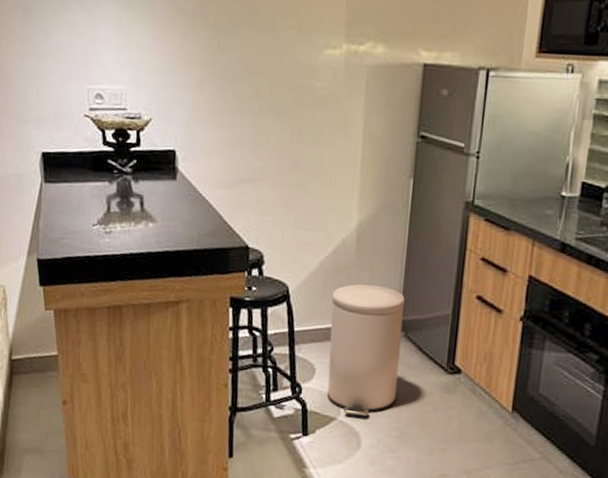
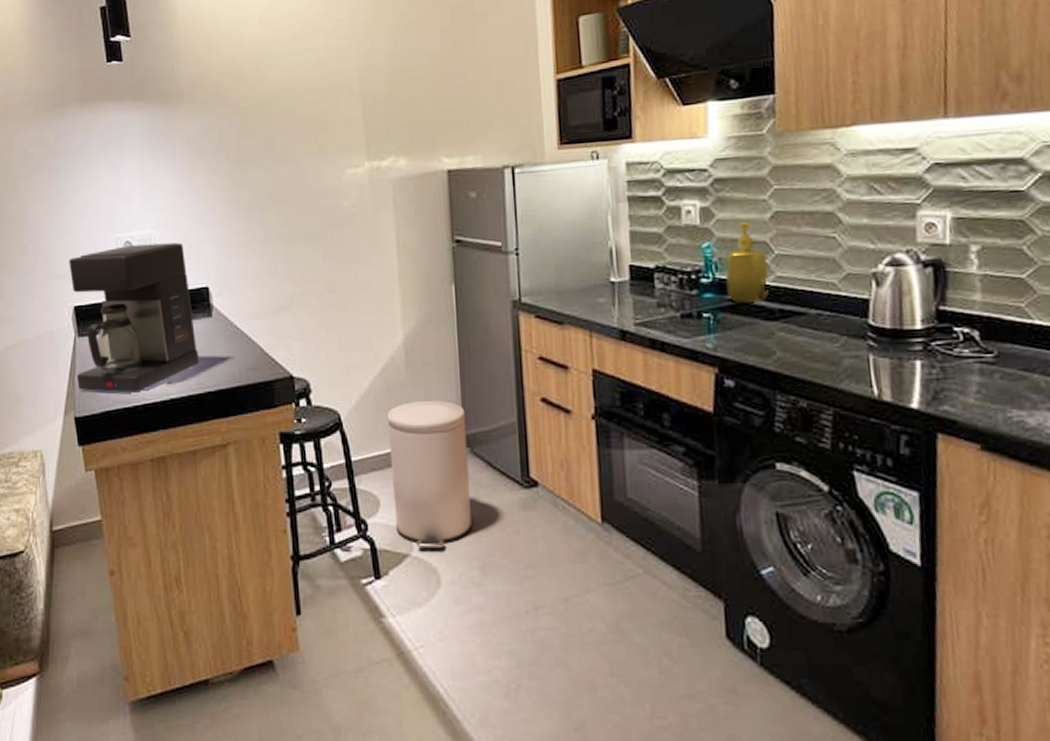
coffee maker: none [39,98,161,243] -> present [69,242,200,393]

